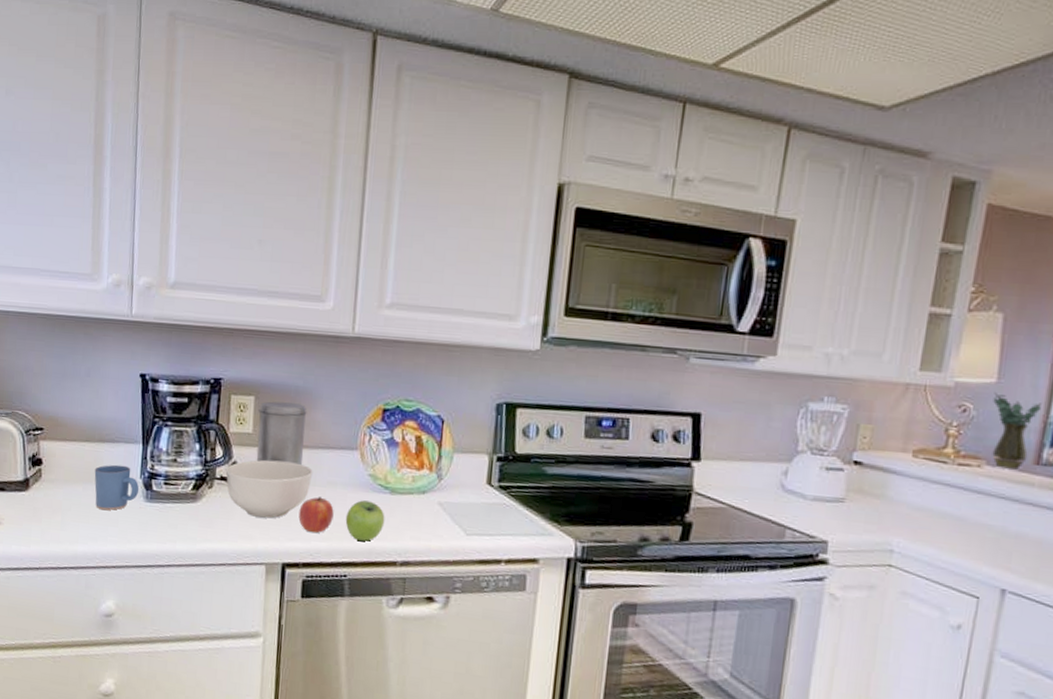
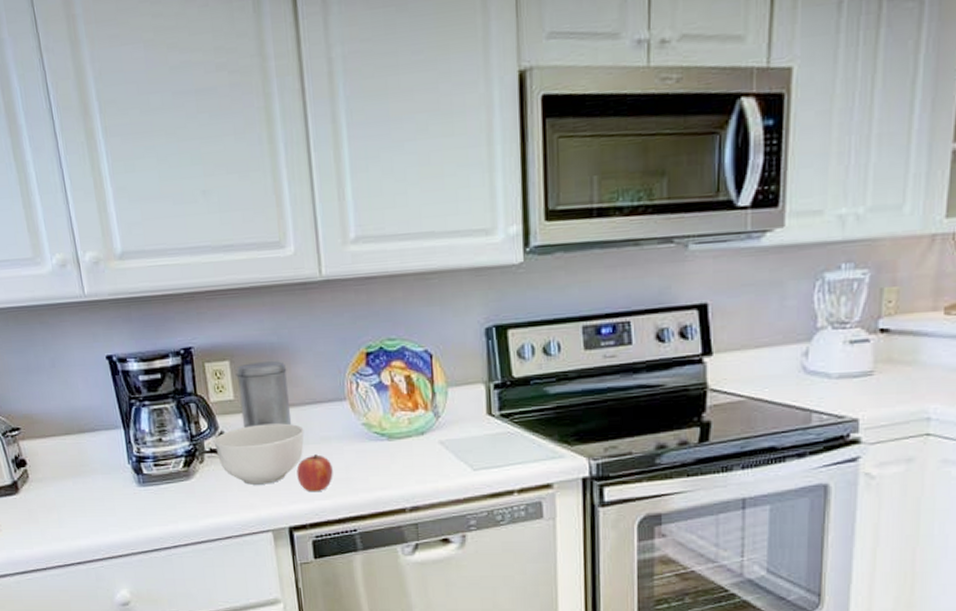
mug: present [94,464,140,510] -> none [80,453,130,500]
fruit: present [345,500,385,541] -> none [345,451,387,493]

